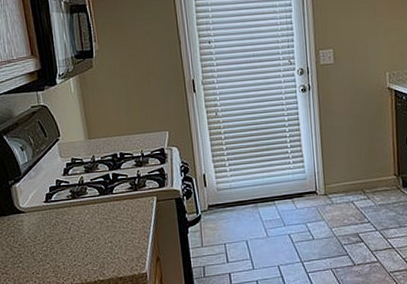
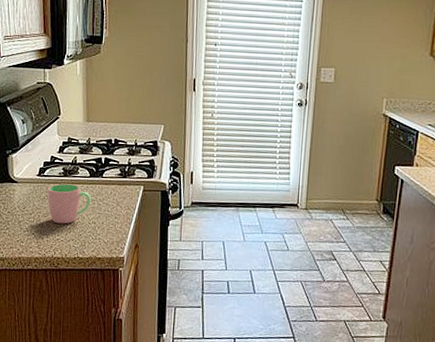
cup: none [57,205,104,249] -> present [47,183,91,224]

